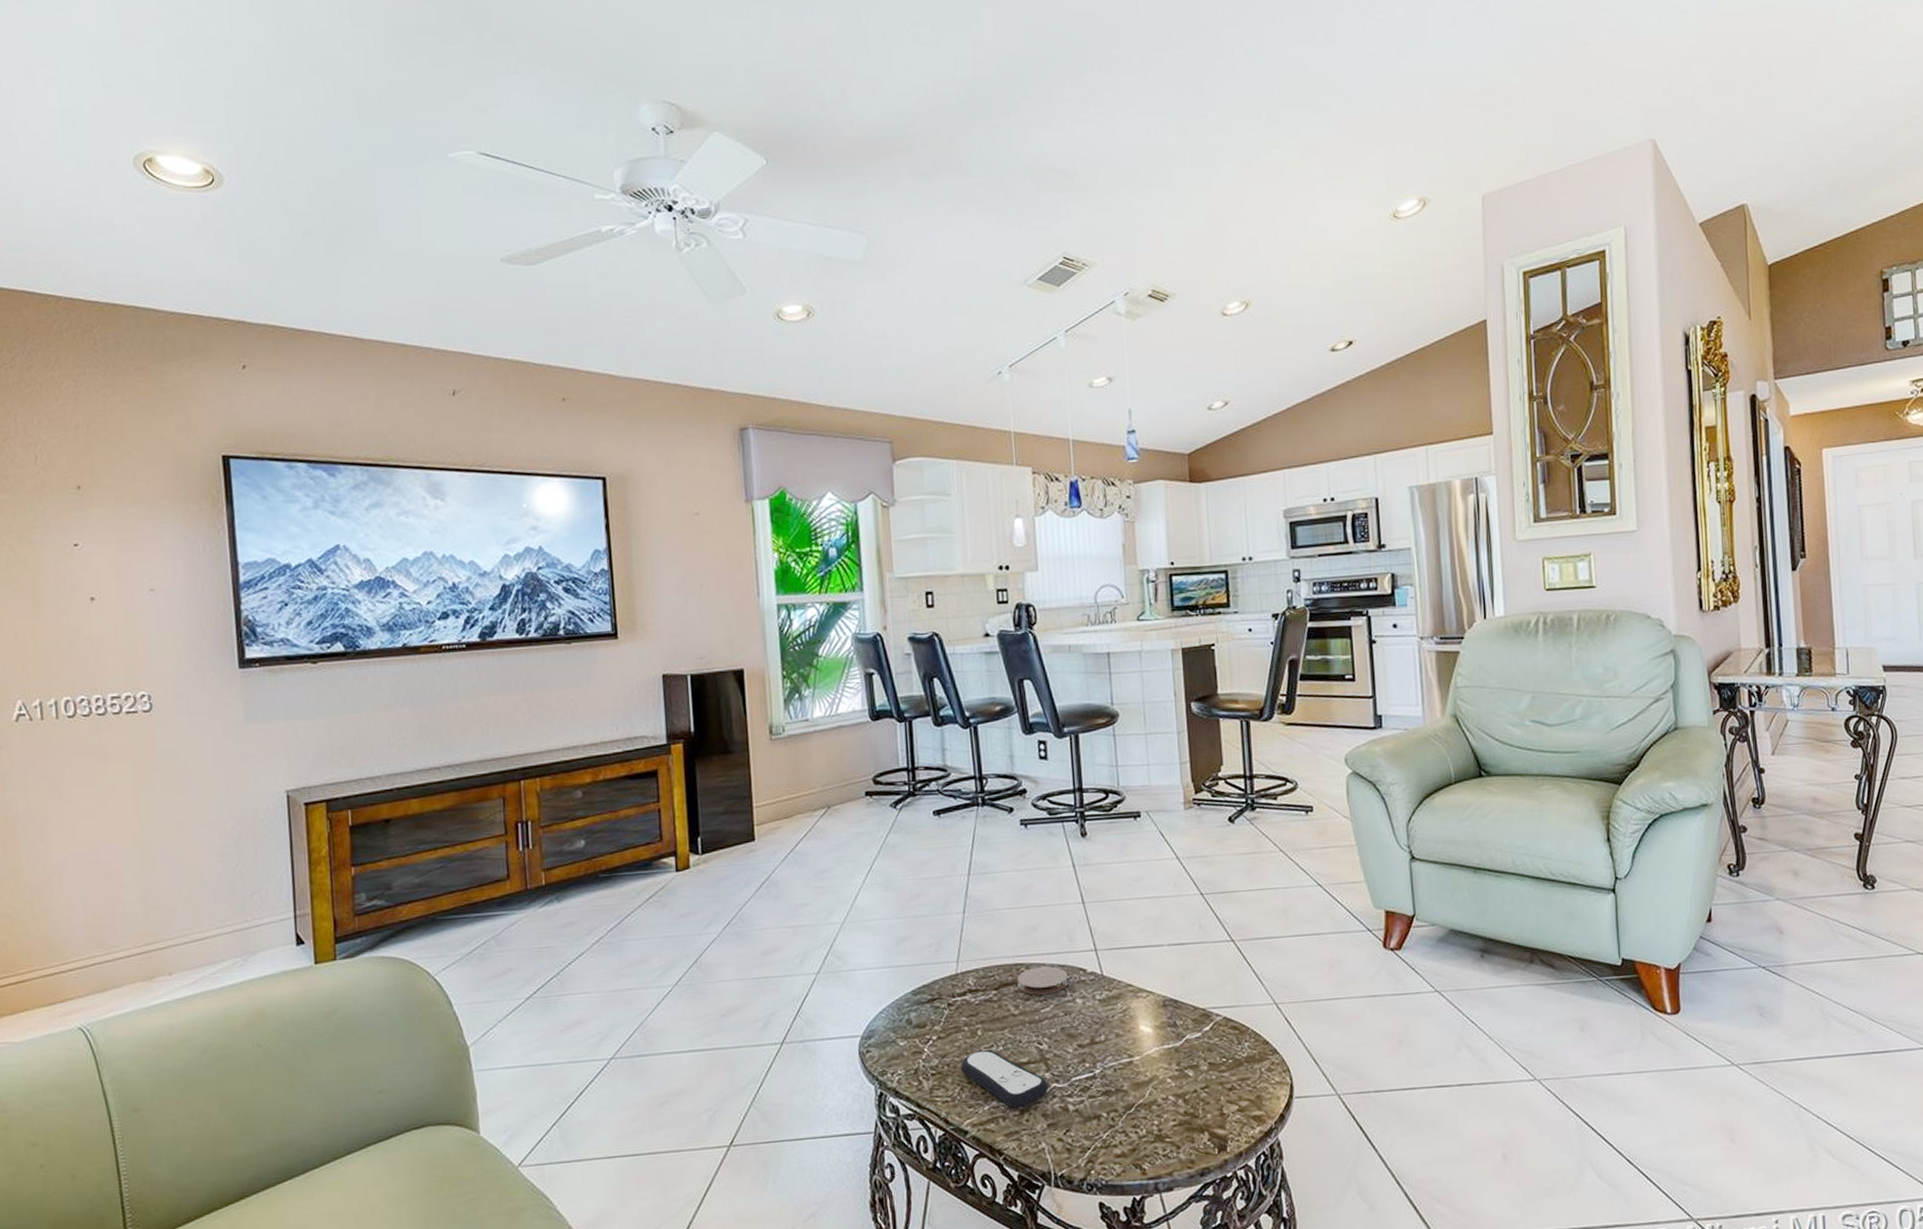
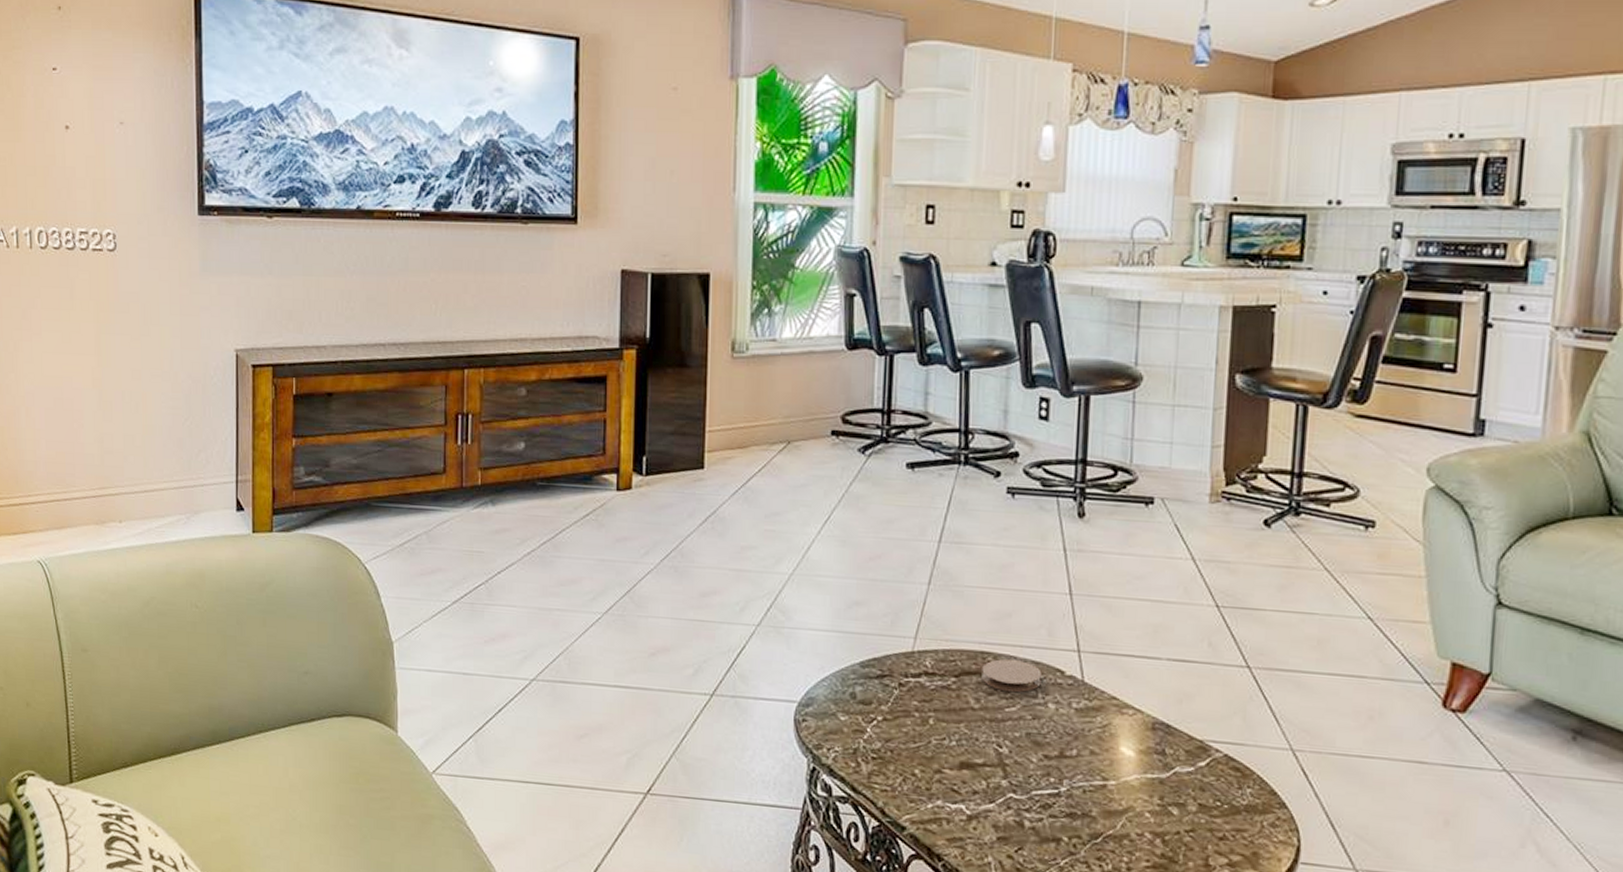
remote control: present [961,1049,1049,1109] -> none [906,741,1004,813]

